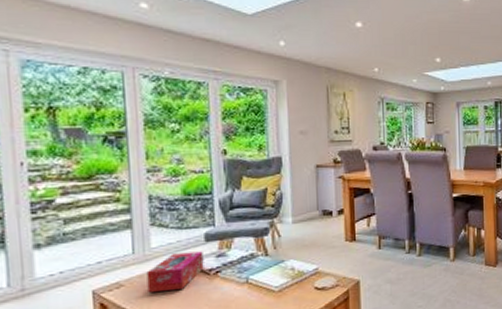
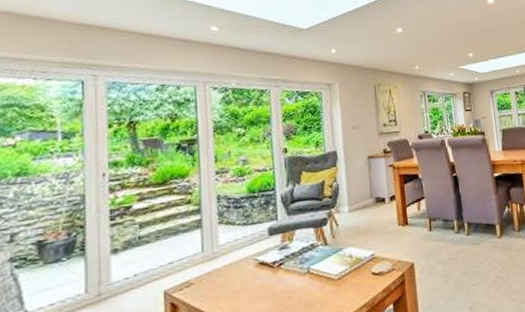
tissue box: present [146,251,204,292] -> none [215,245,268,289]

